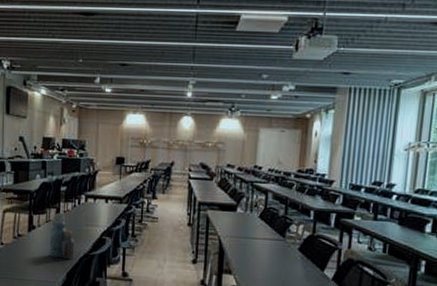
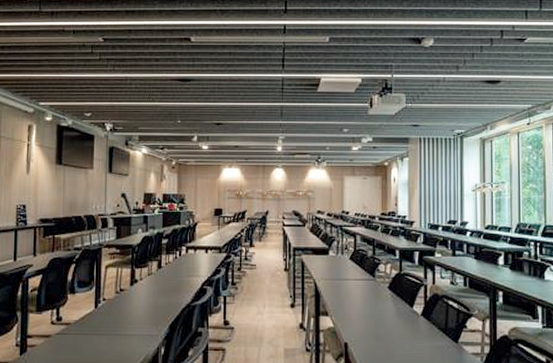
bottle: present [49,212,75,259] -> none [151,265,177,311]

